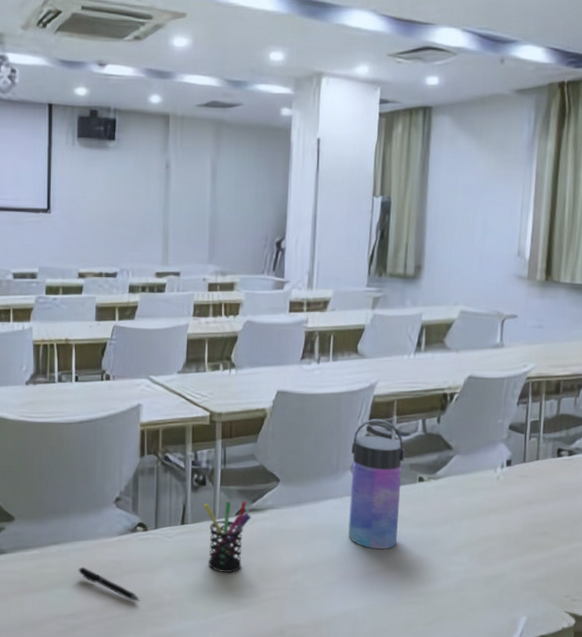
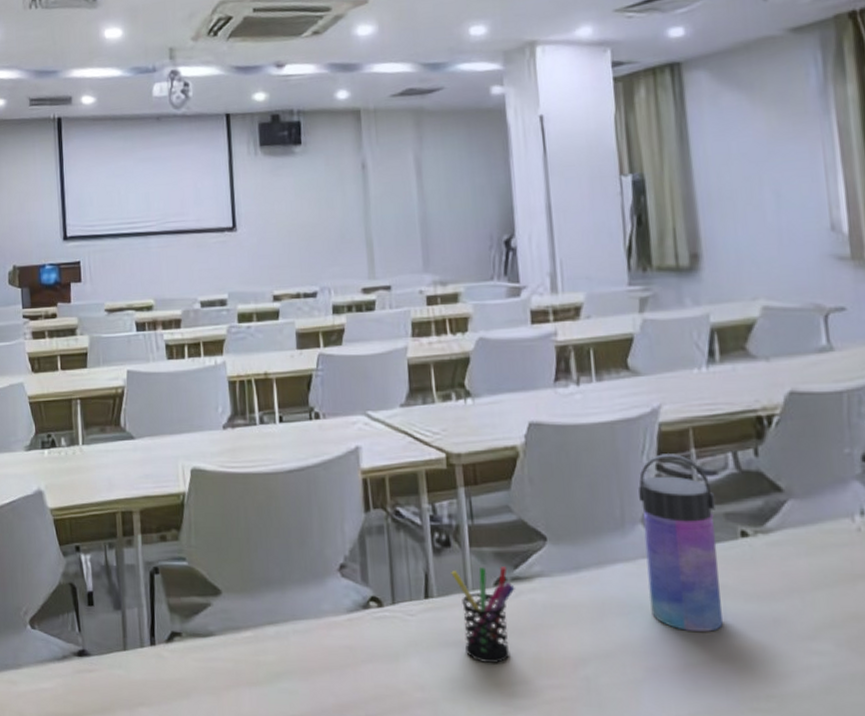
pen: present [78,567,141,602] -> none [302,653,383,701]

